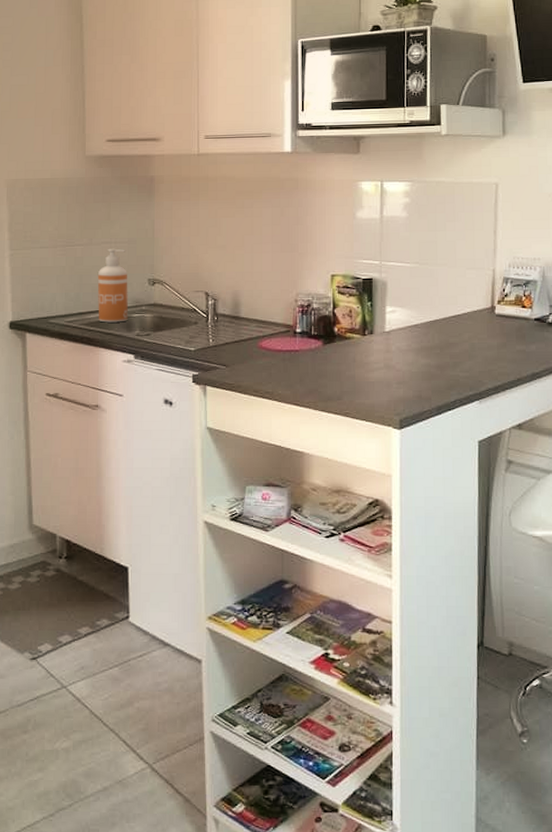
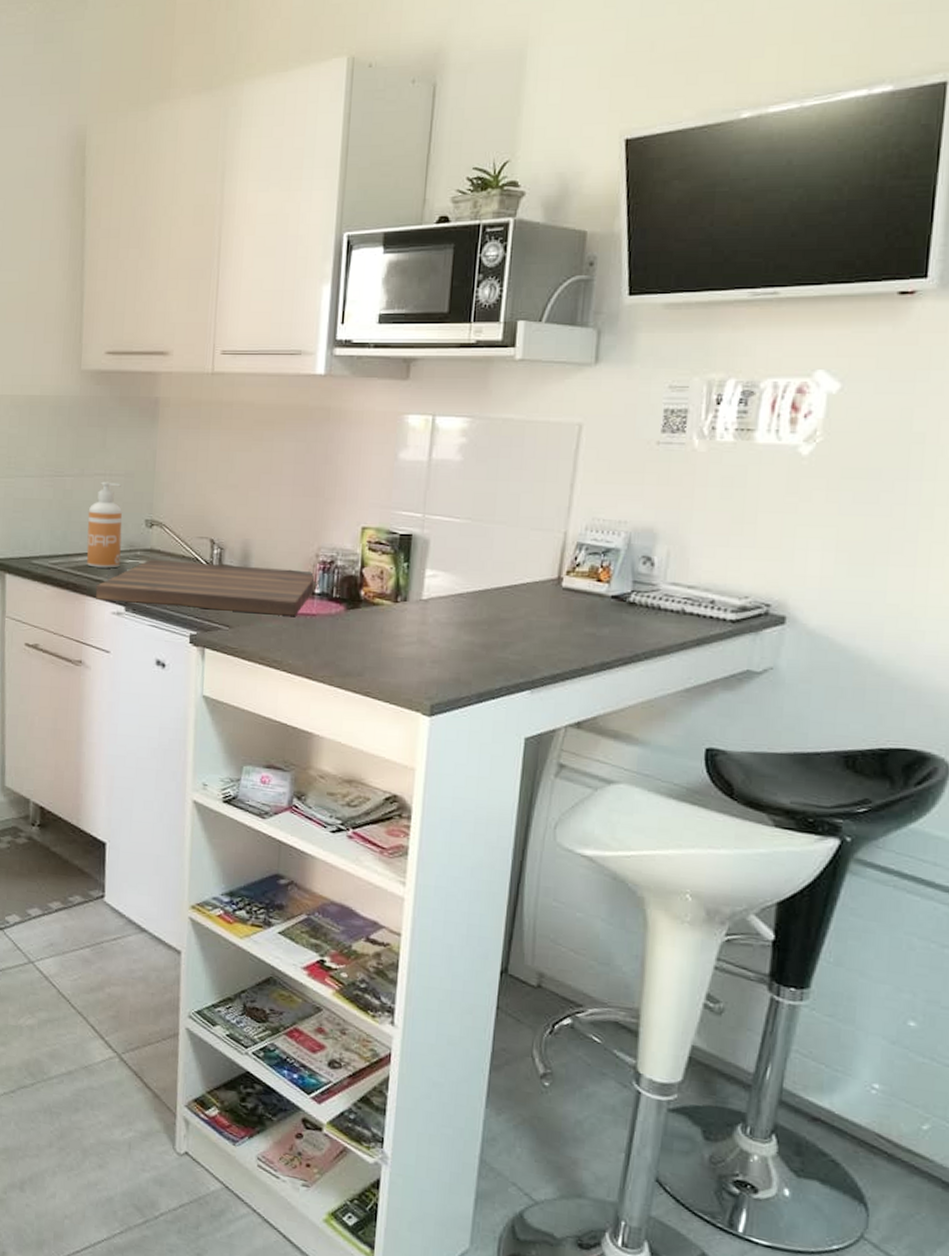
cutting board: none [108,312,299,353] -> present [96,560,319,616]

